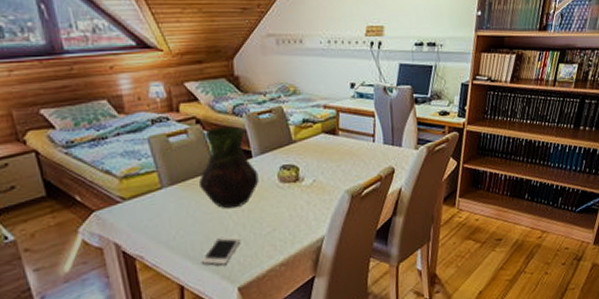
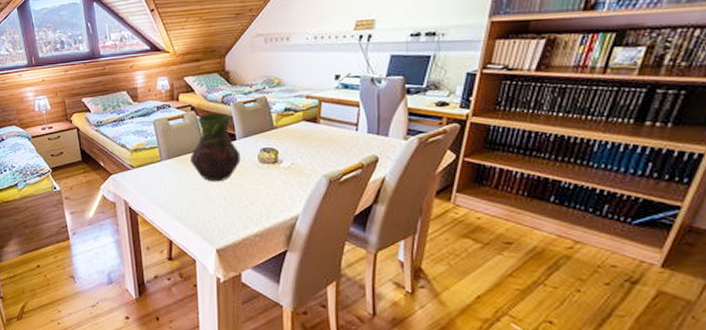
cell phone: present [200,236,241,265] -> none [187,205,221,228]

